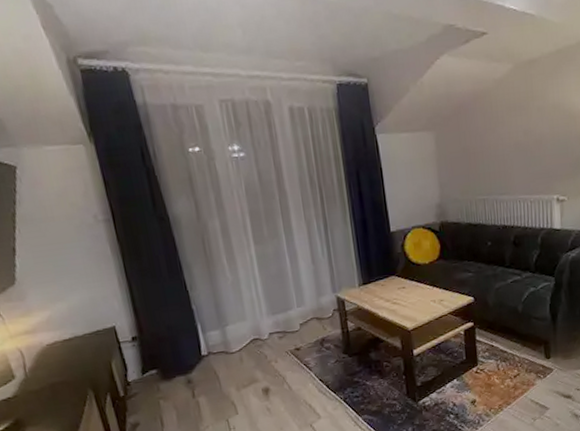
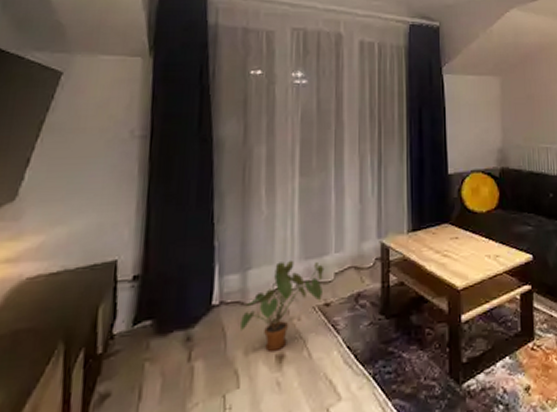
house plant: none [228,316,293,387] -> present [239,260,325,351]

